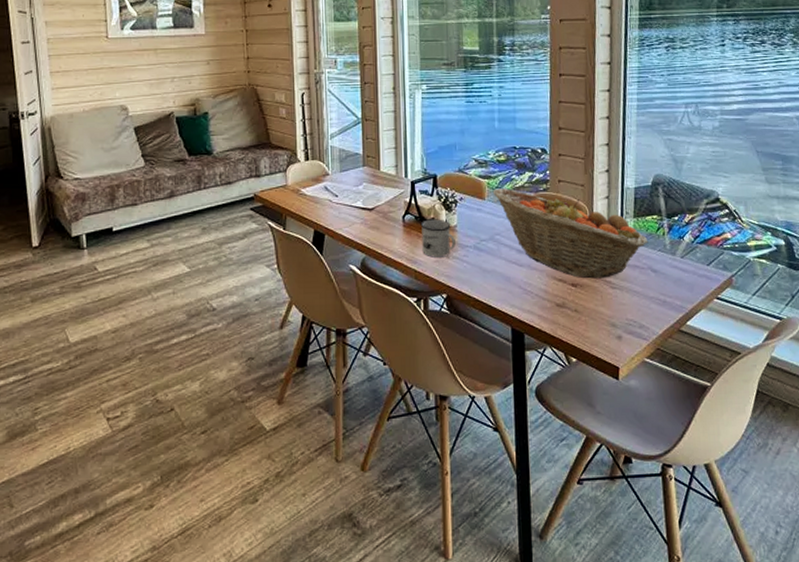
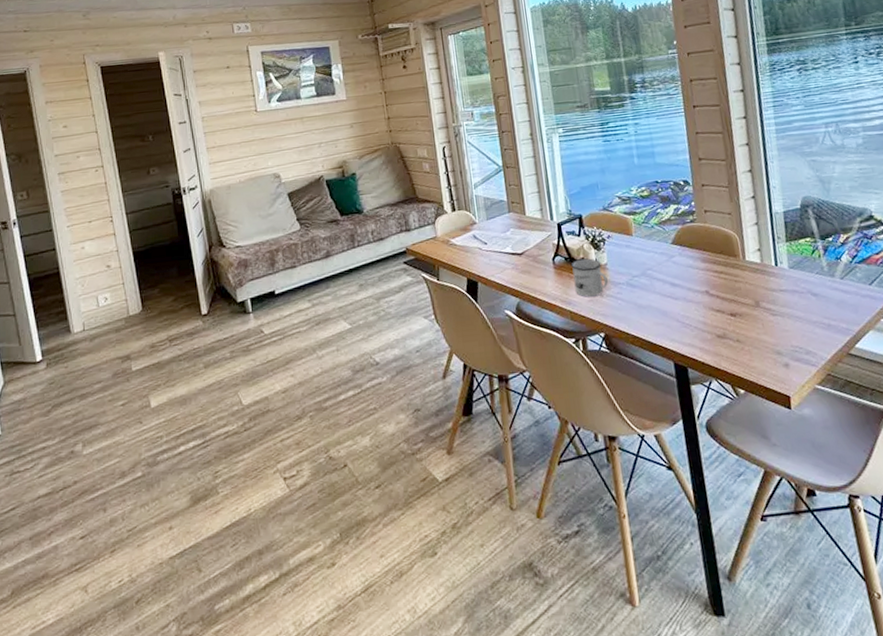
fruit basket: present [492,188,649,279] -> none [639,222,805,307]

